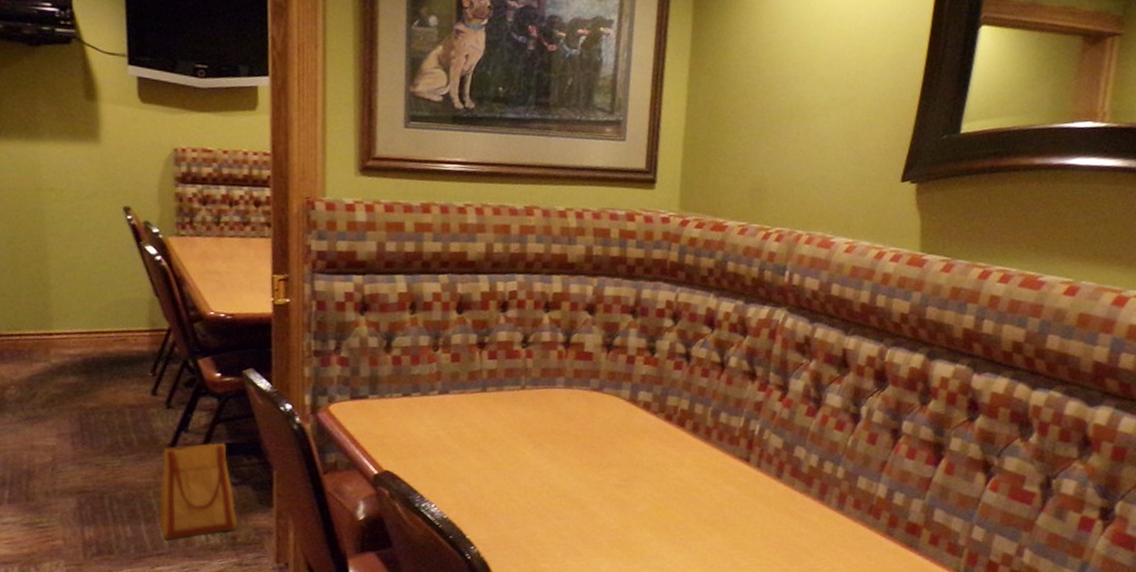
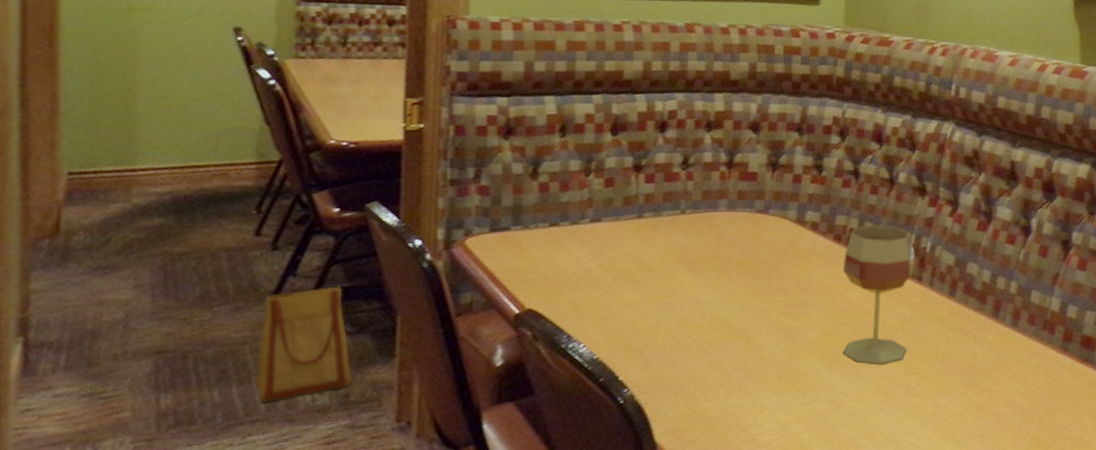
wineglass: none [671,406,744,539] -> present [842,224,916,366]

